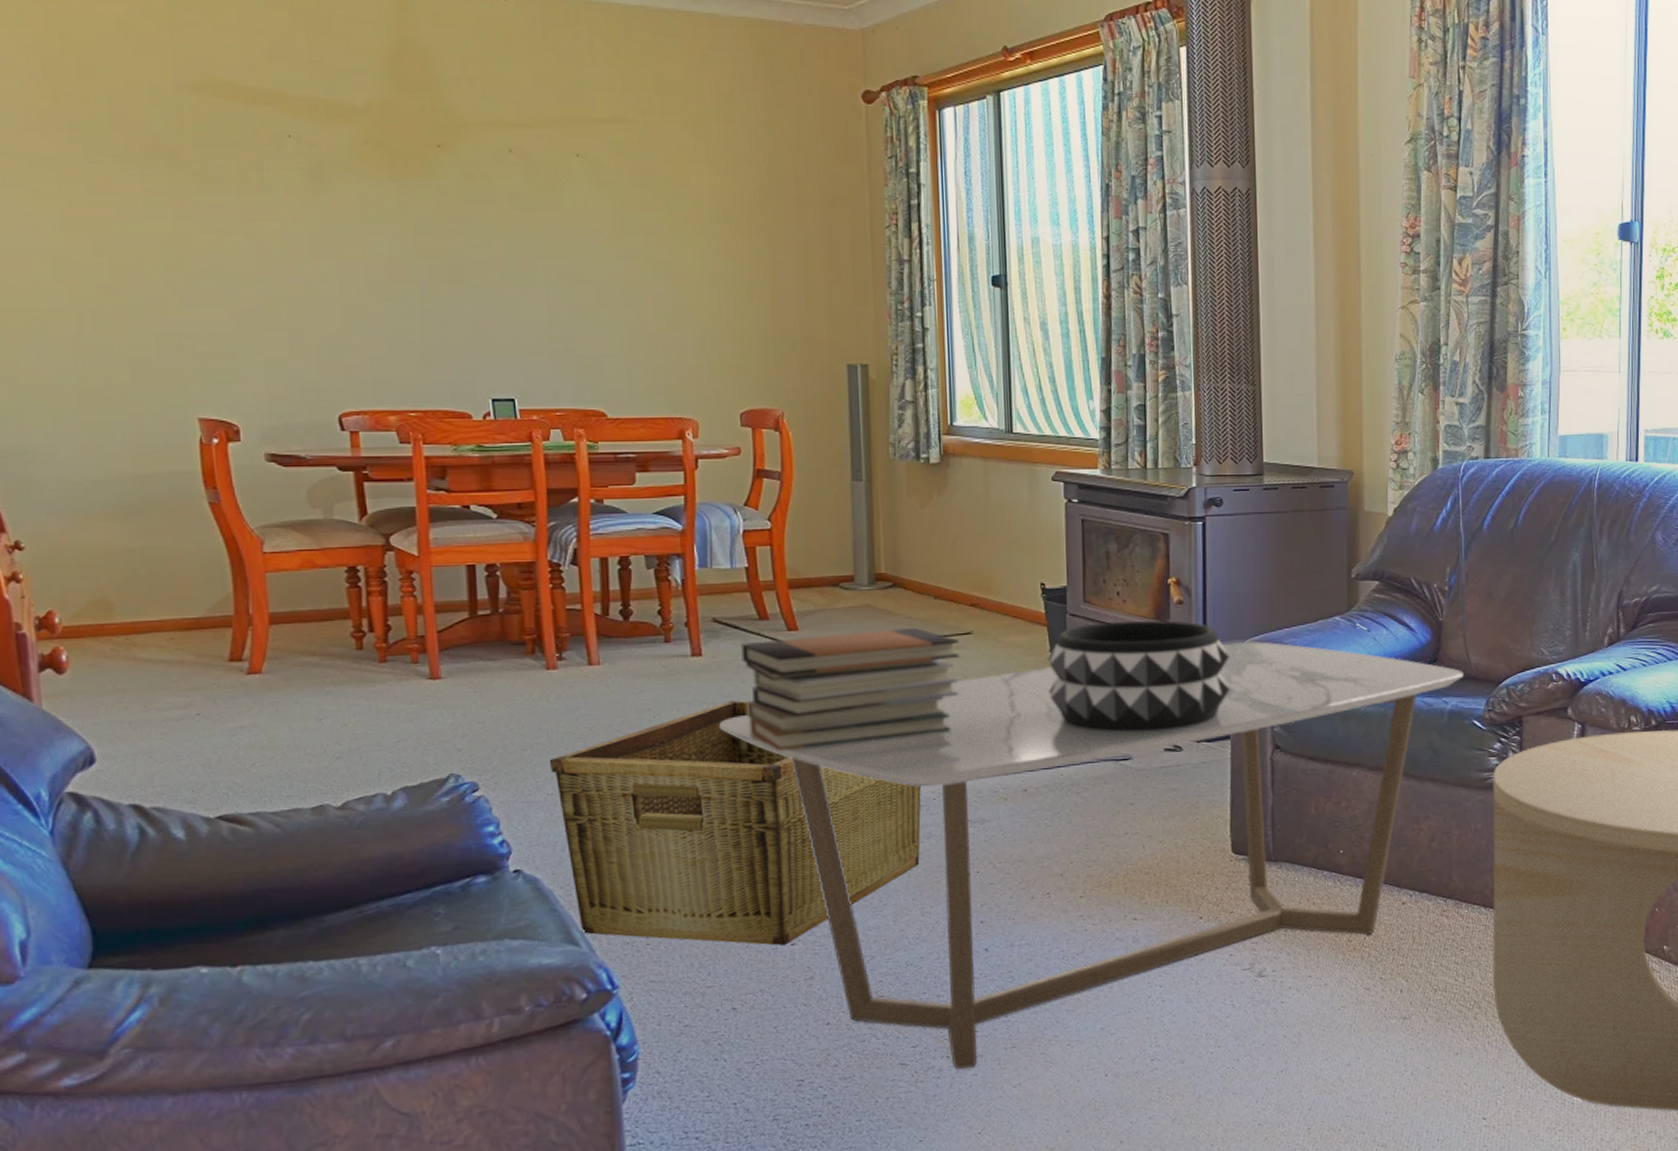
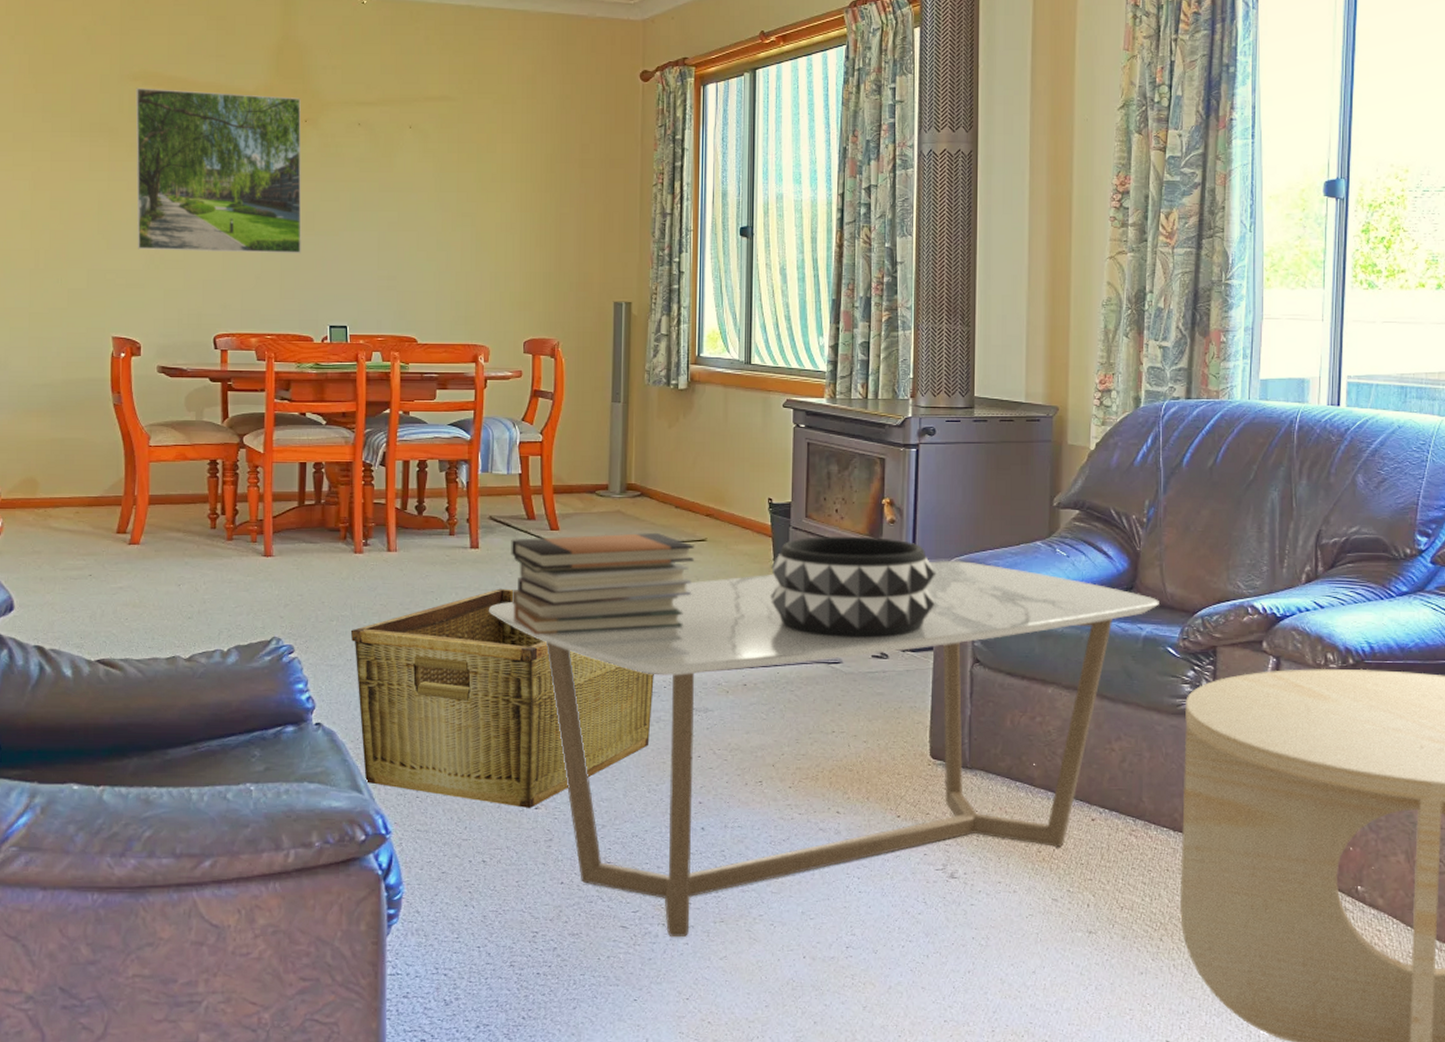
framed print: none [200,100,447,312] -> present [135,88,302,254]

